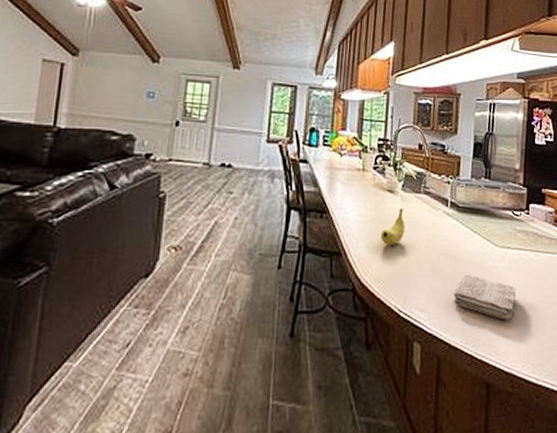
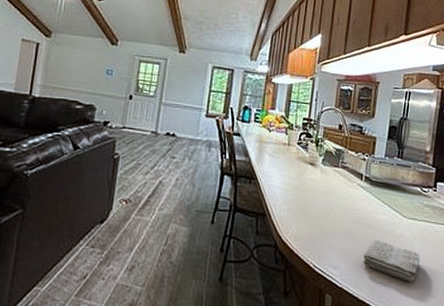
fruit: present [380,208,405,245] -> none [301,179,323,210]

